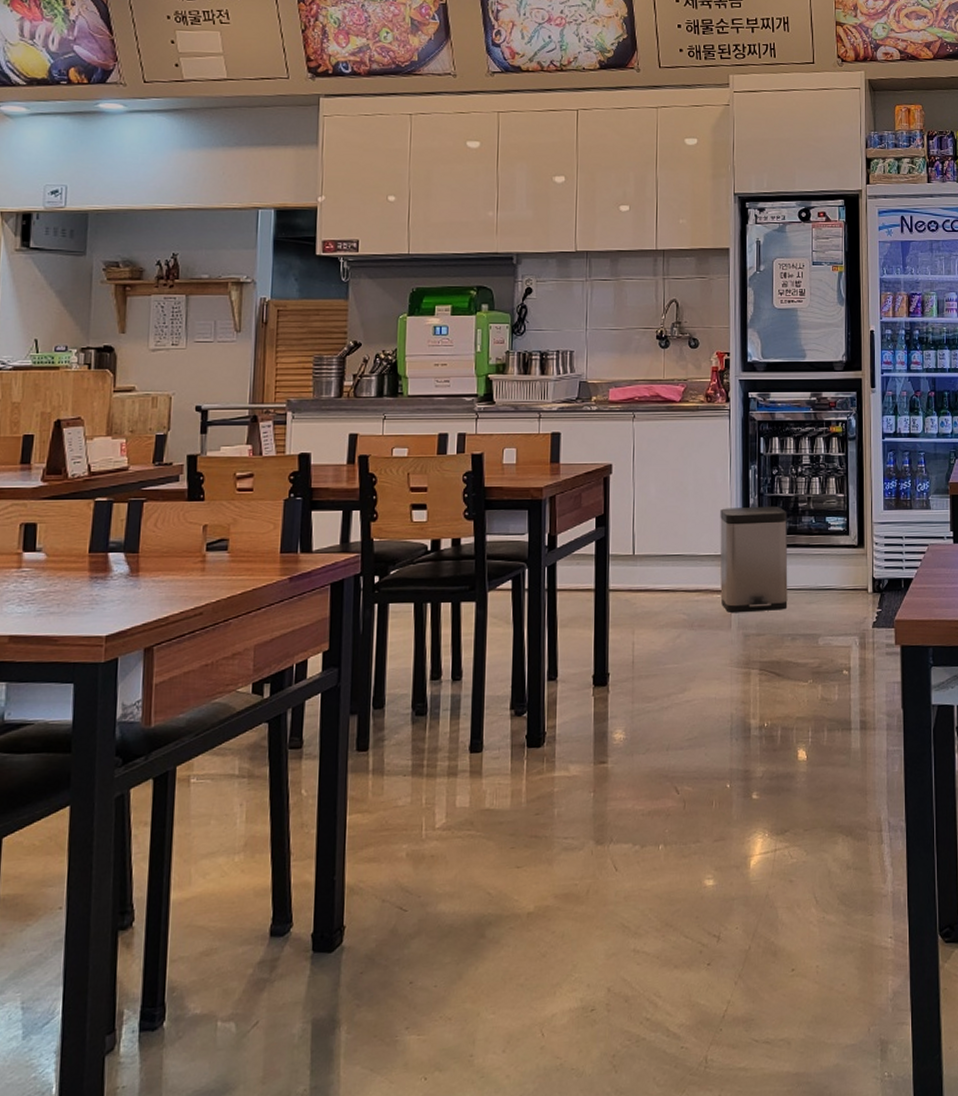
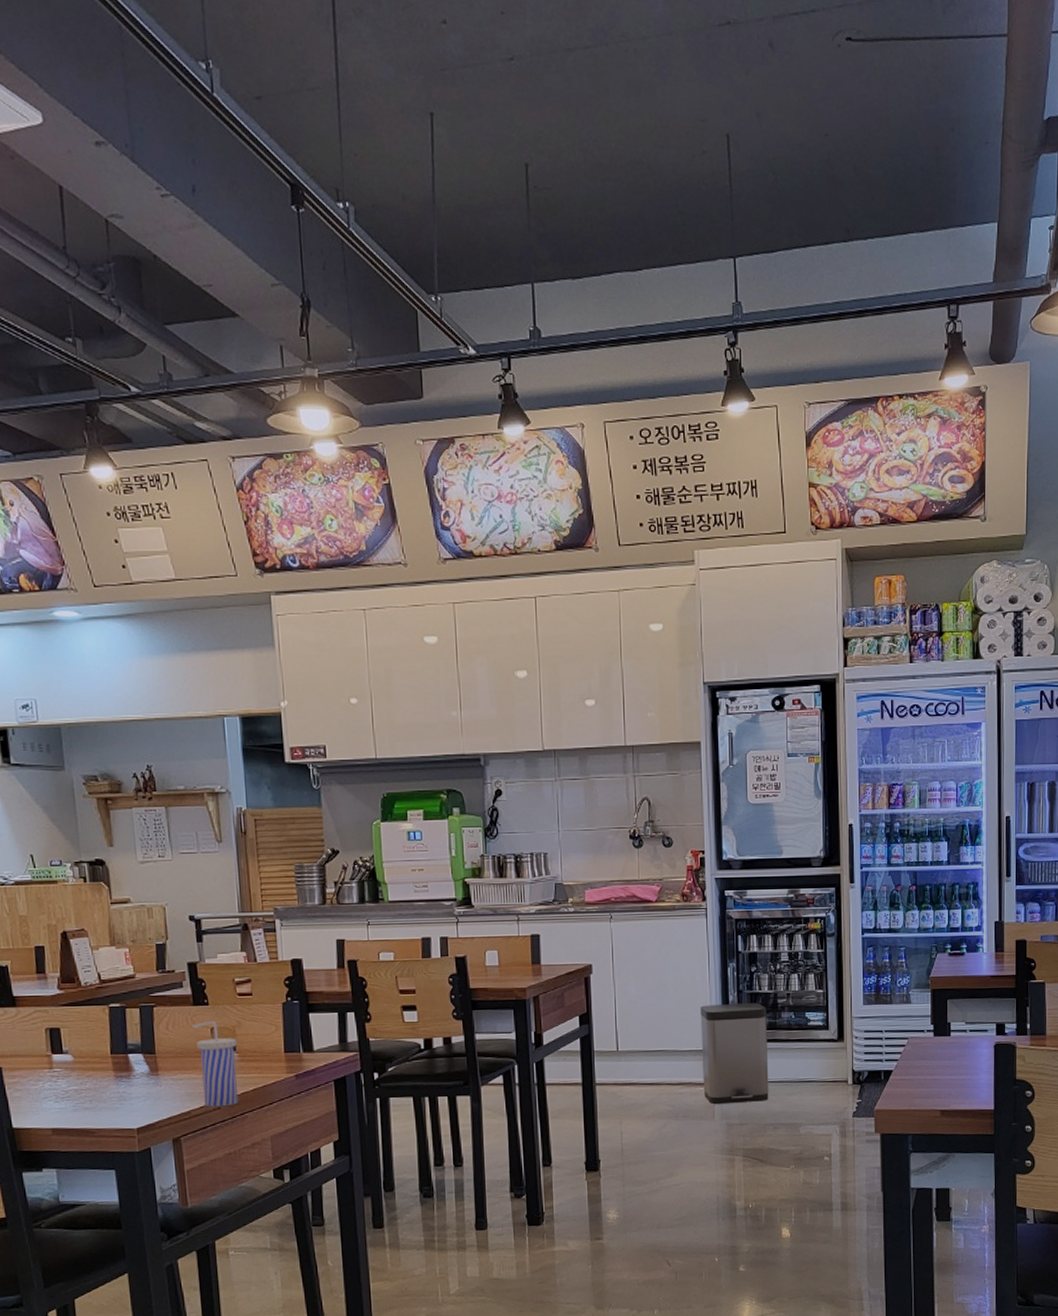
beverage cup: none [183,517,229,613] -> present [192,1020,239,1108]

